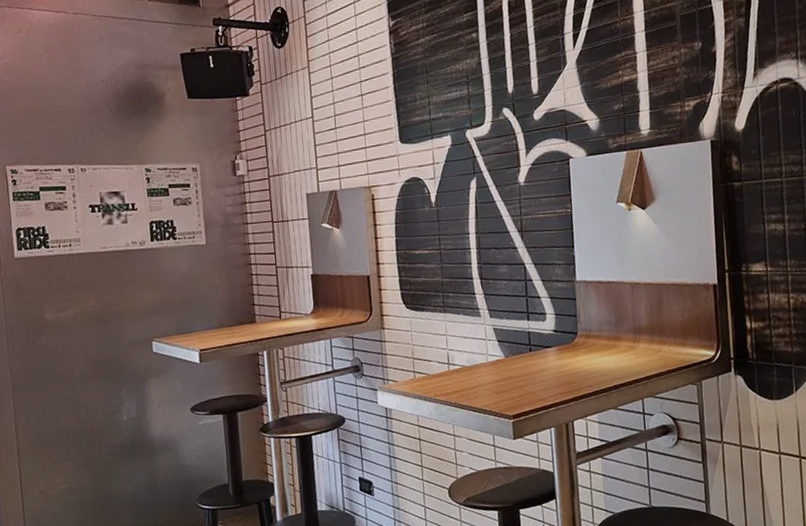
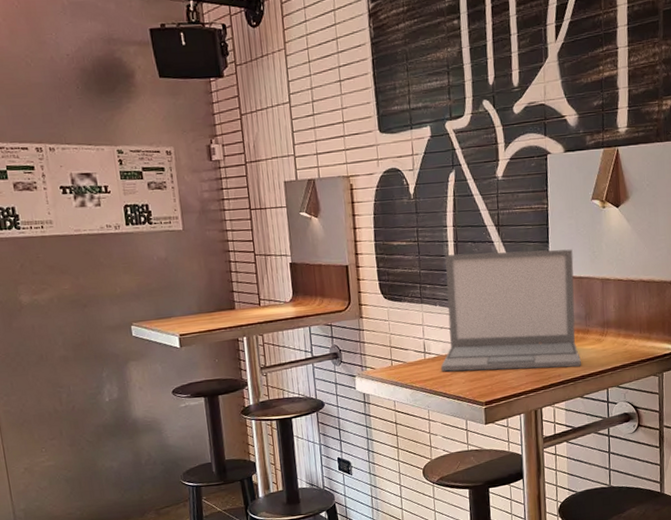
laptop: none [465,253,613,384] -> present [440,249,581,372]

